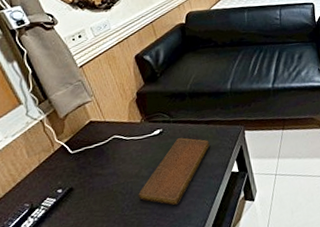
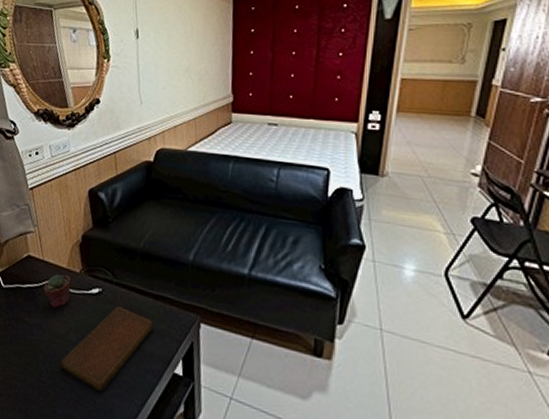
potted succulent: none [110,127,136,156] -> present [43,273,72,309]

